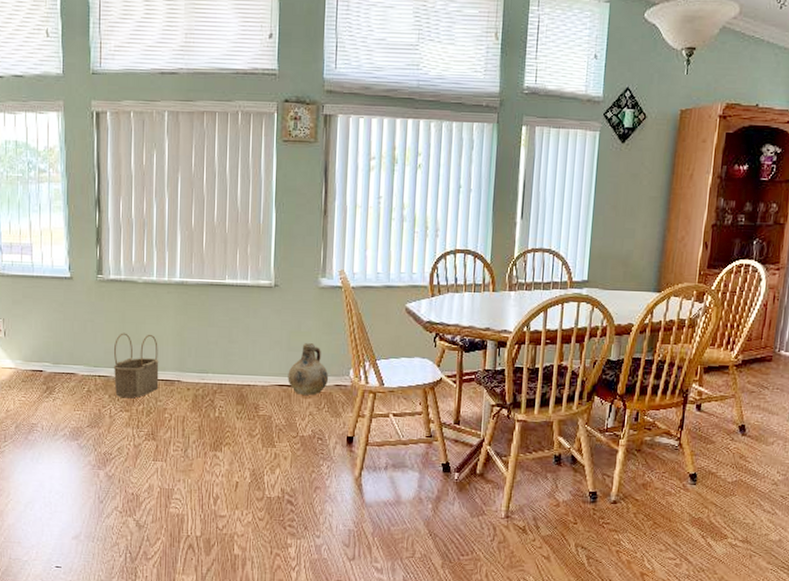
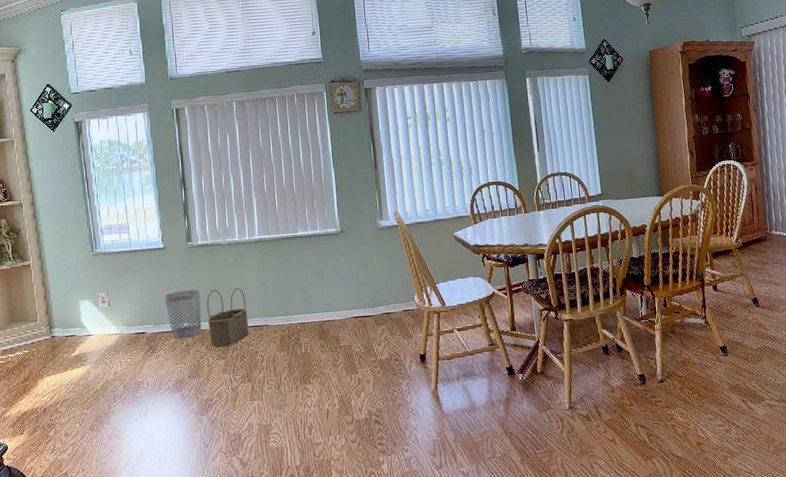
wastebasket: none [67,329,108,383] -> present [164,289,202,339]
ceramic jug: present [287,343,329,395] -> none [361,277,397,323]

